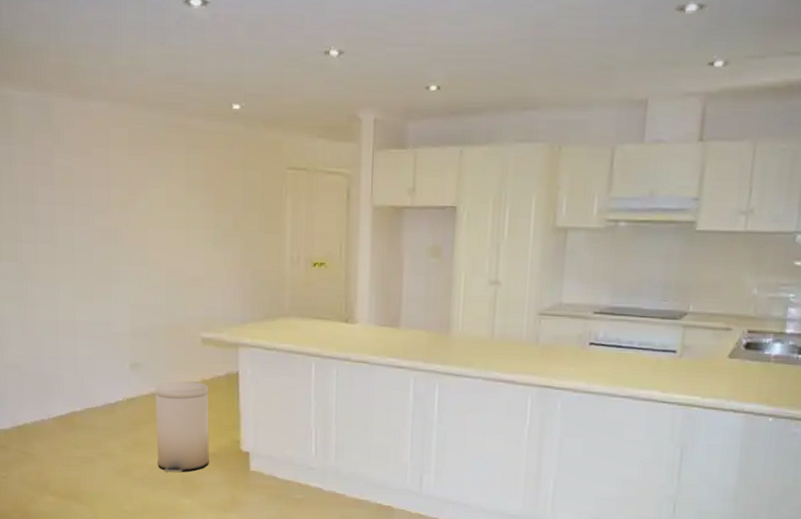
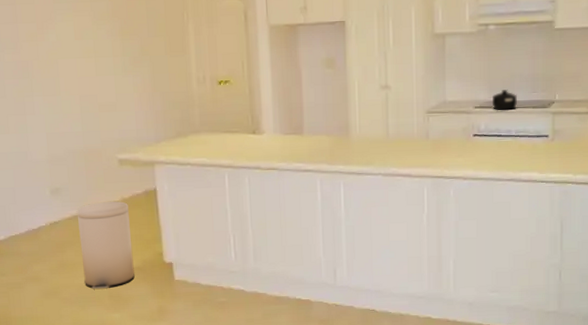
saucepan: none [614,295,644,319] -> present [492,90,517,111]

